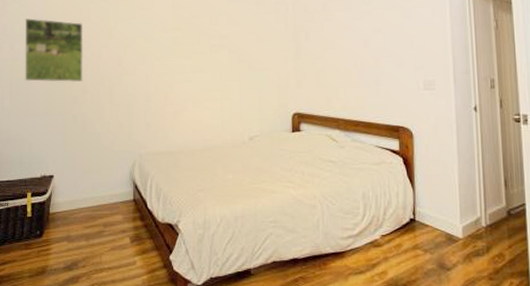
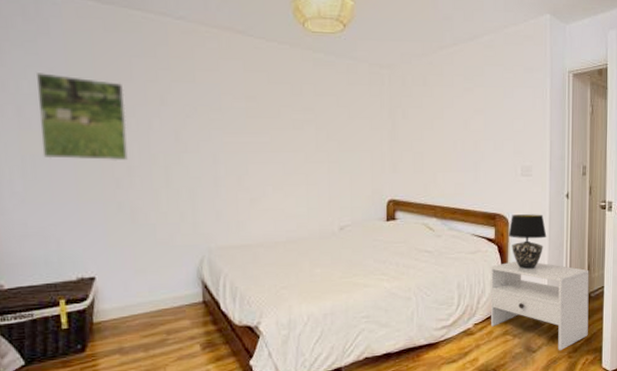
nightstand: none [396,173,511,271] -> present [490,261,589,351]
table lamp: none [413,127,455,183] -> present [508,214,547,270]

